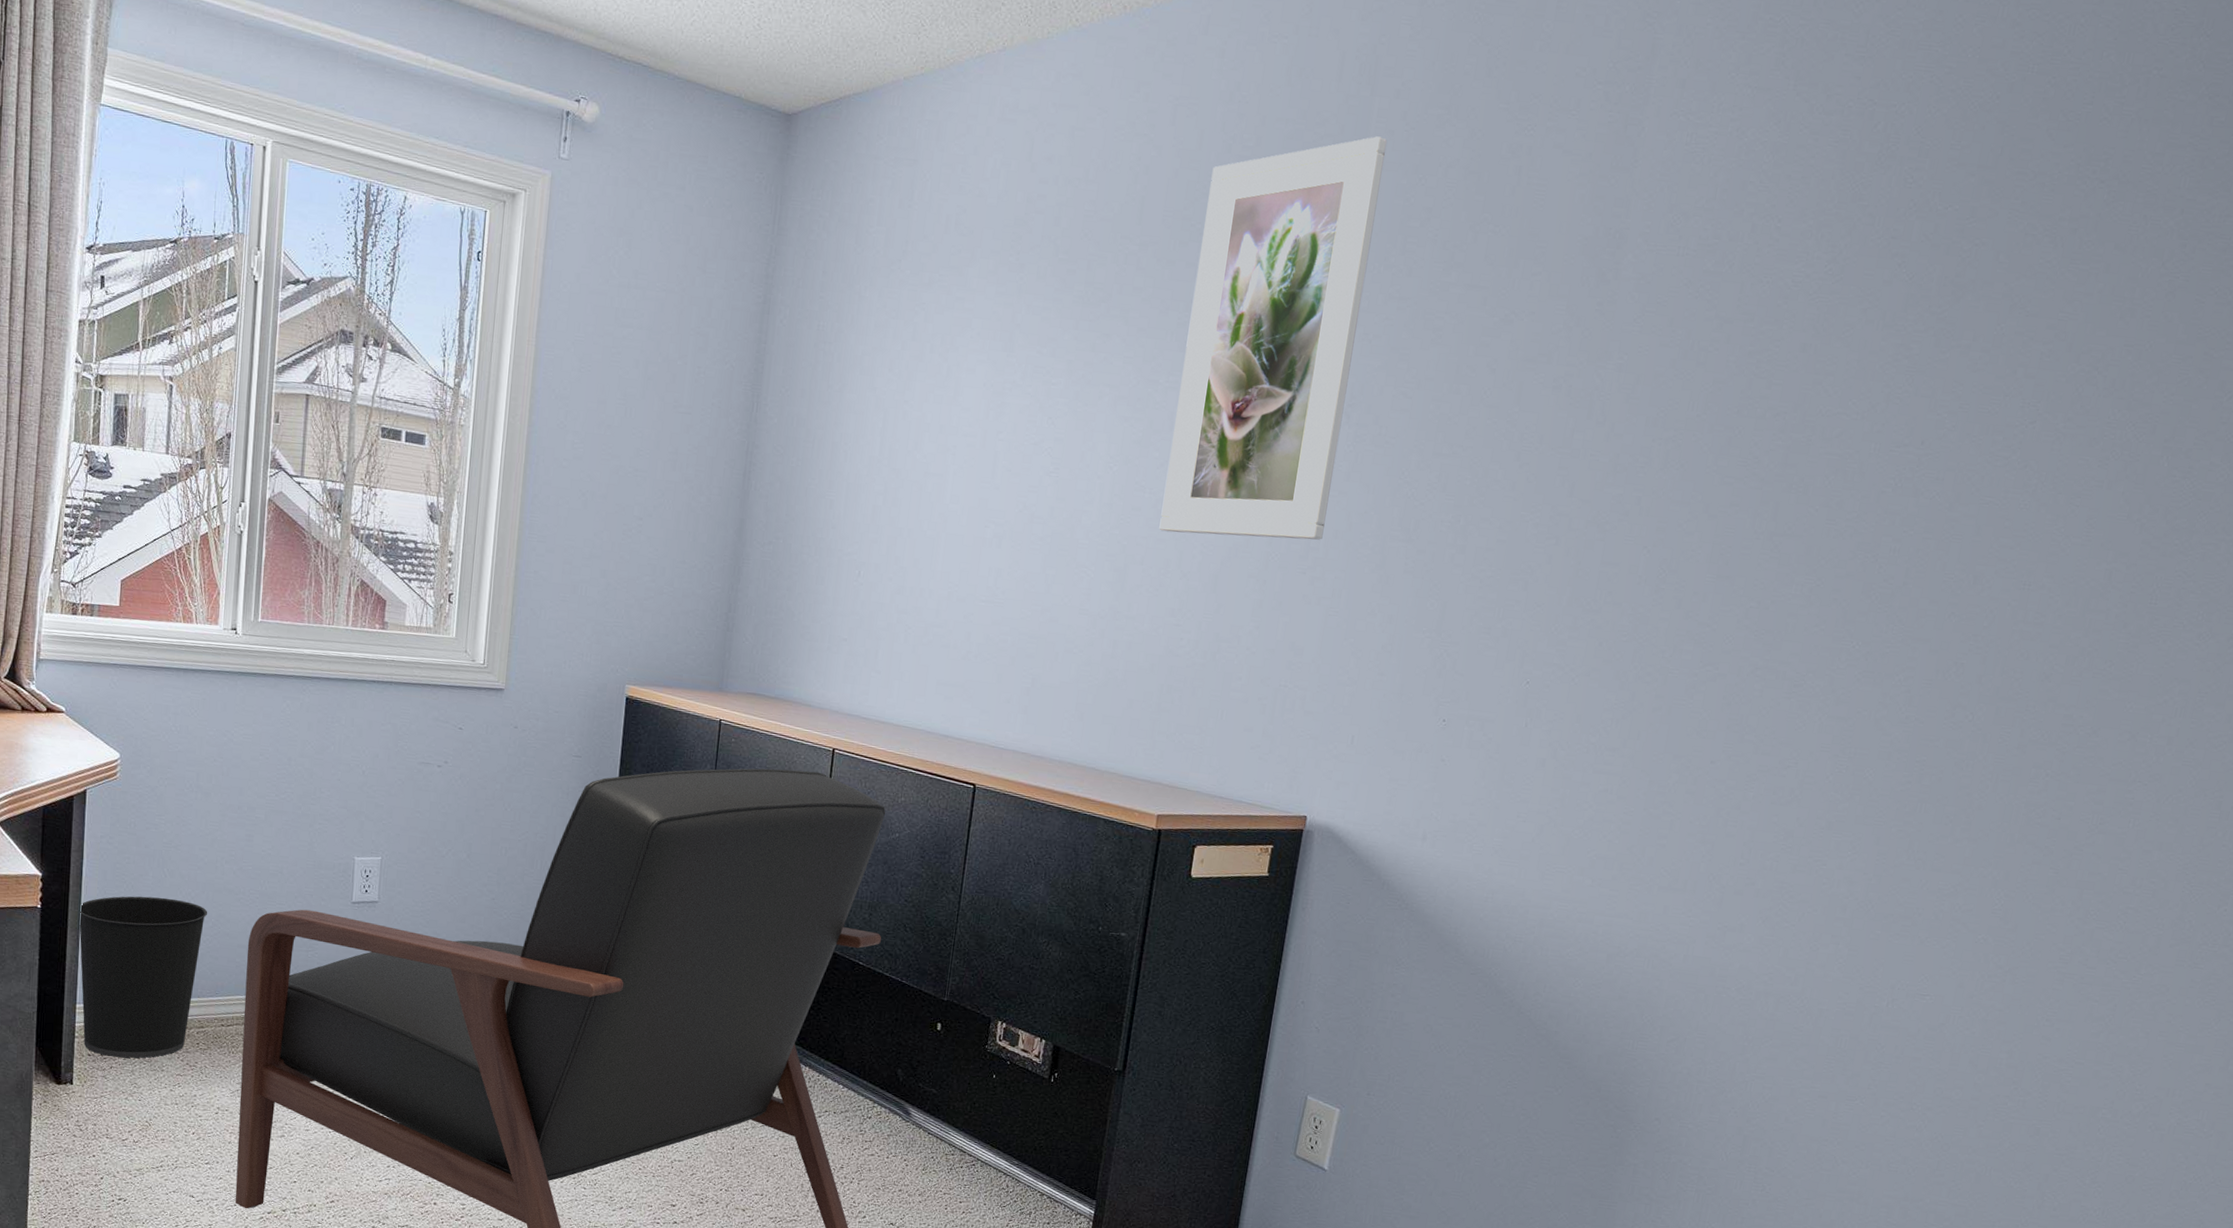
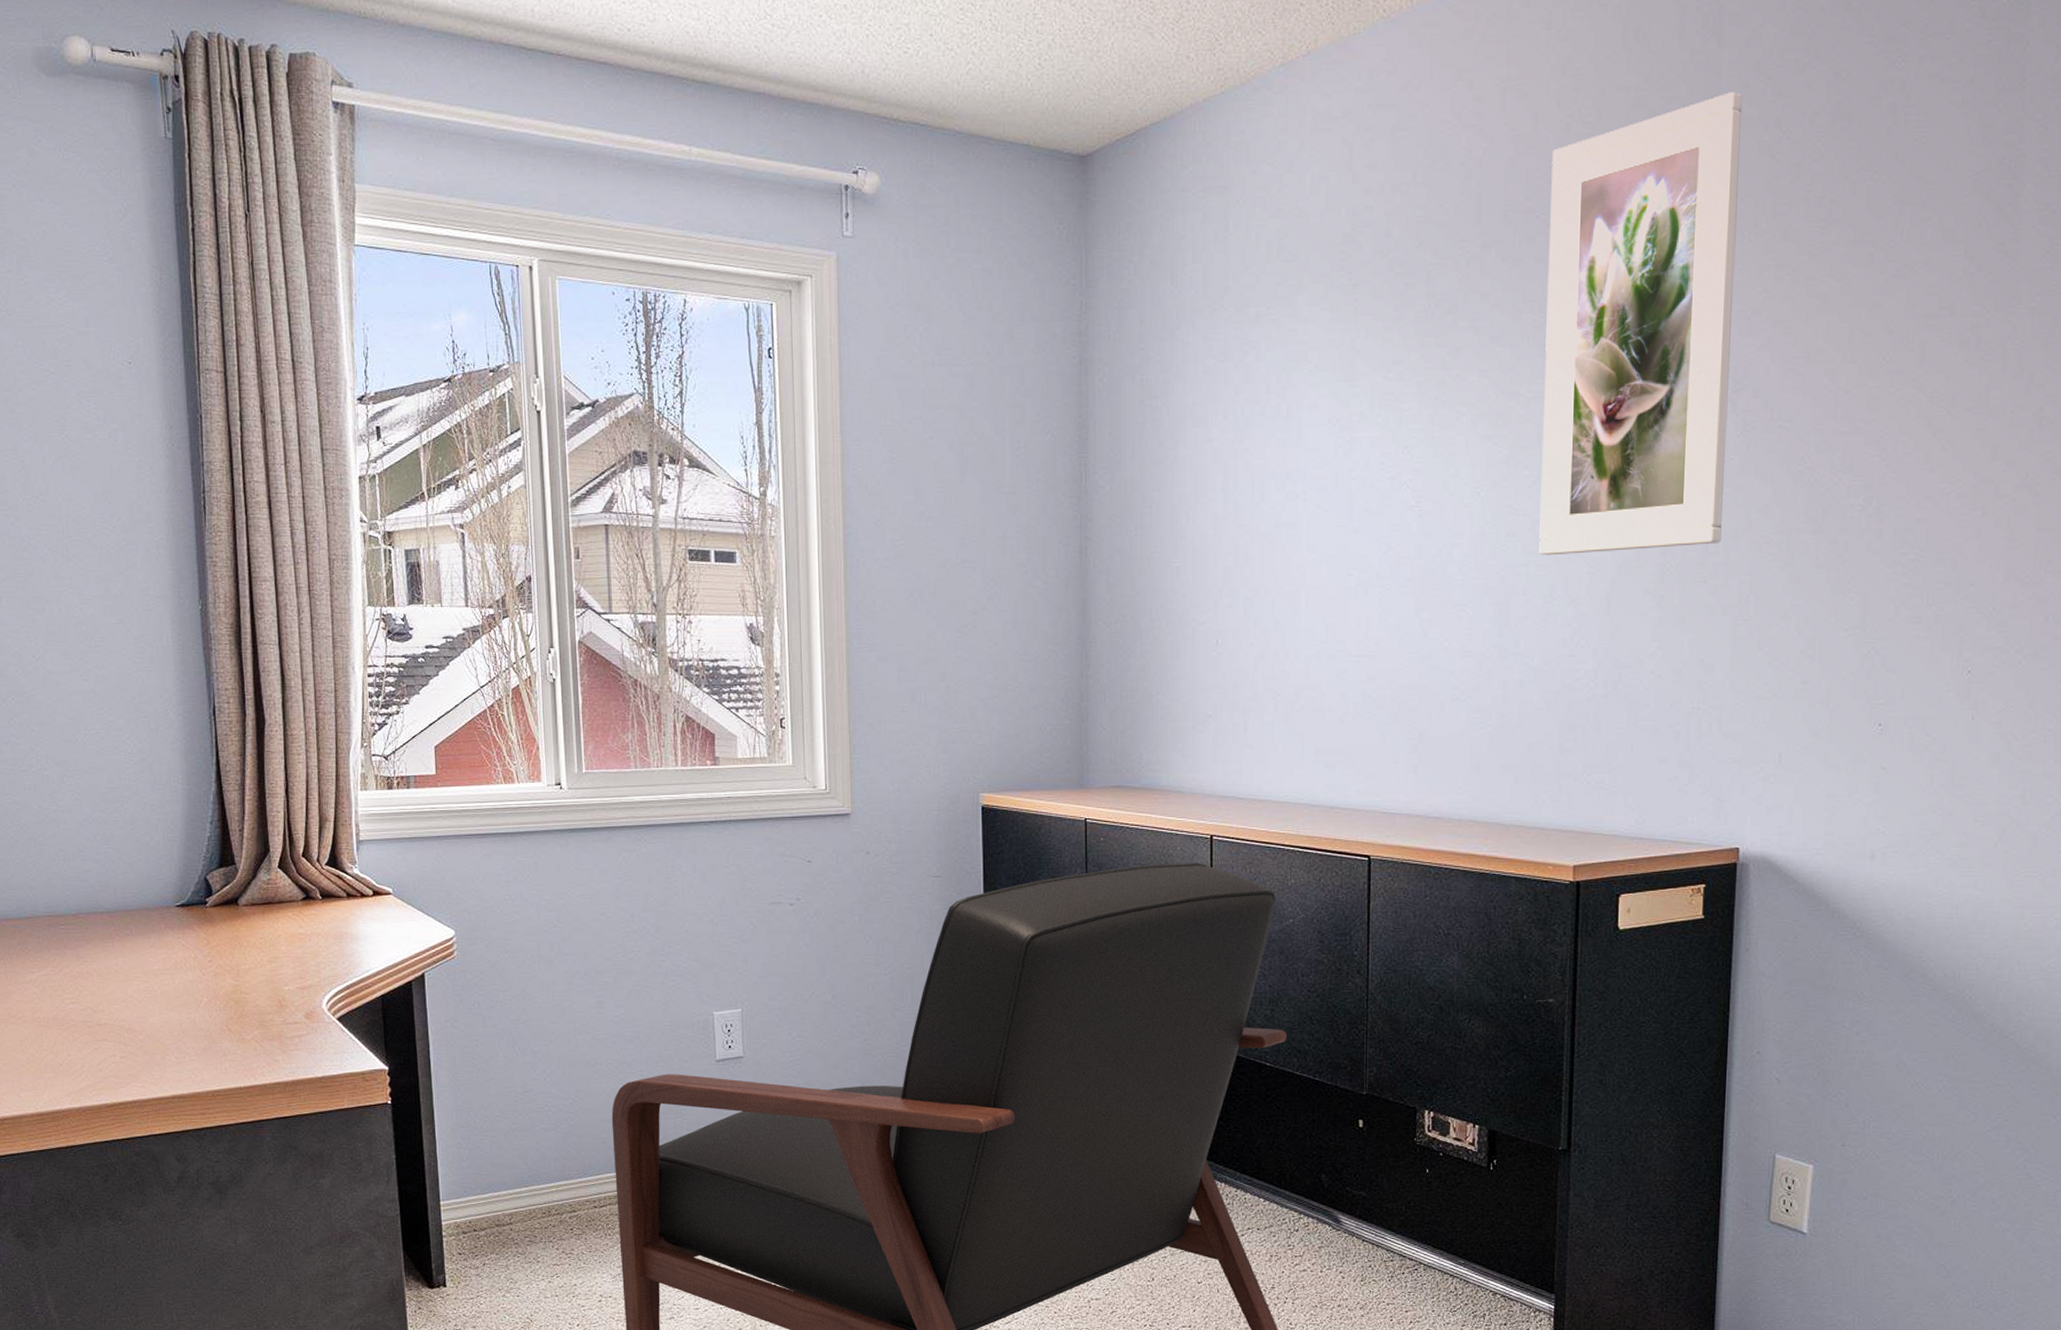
wastebasket: present [78,896,208,1058] -> none [430,1078,566,1253]

